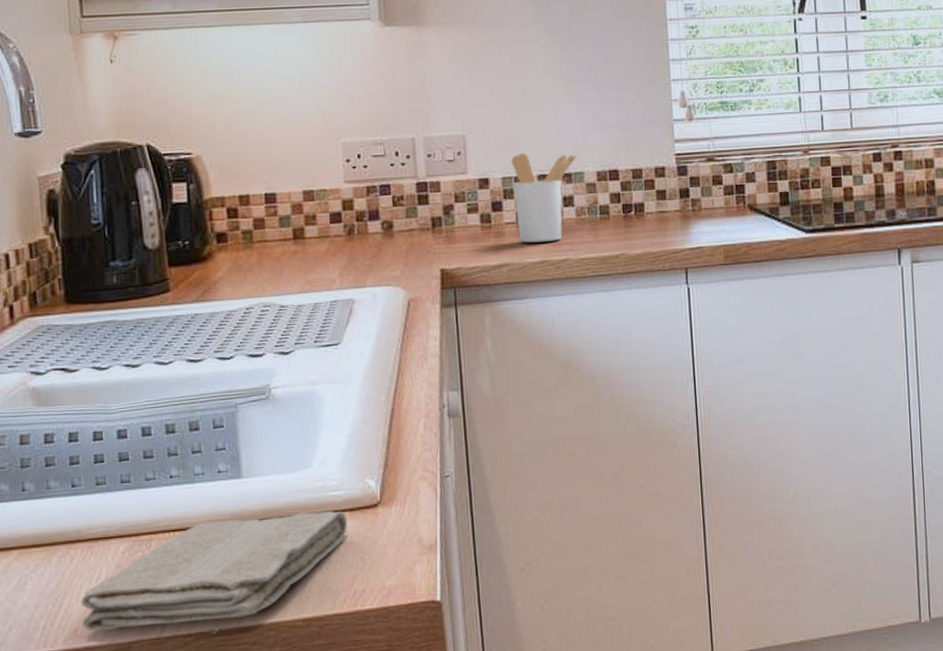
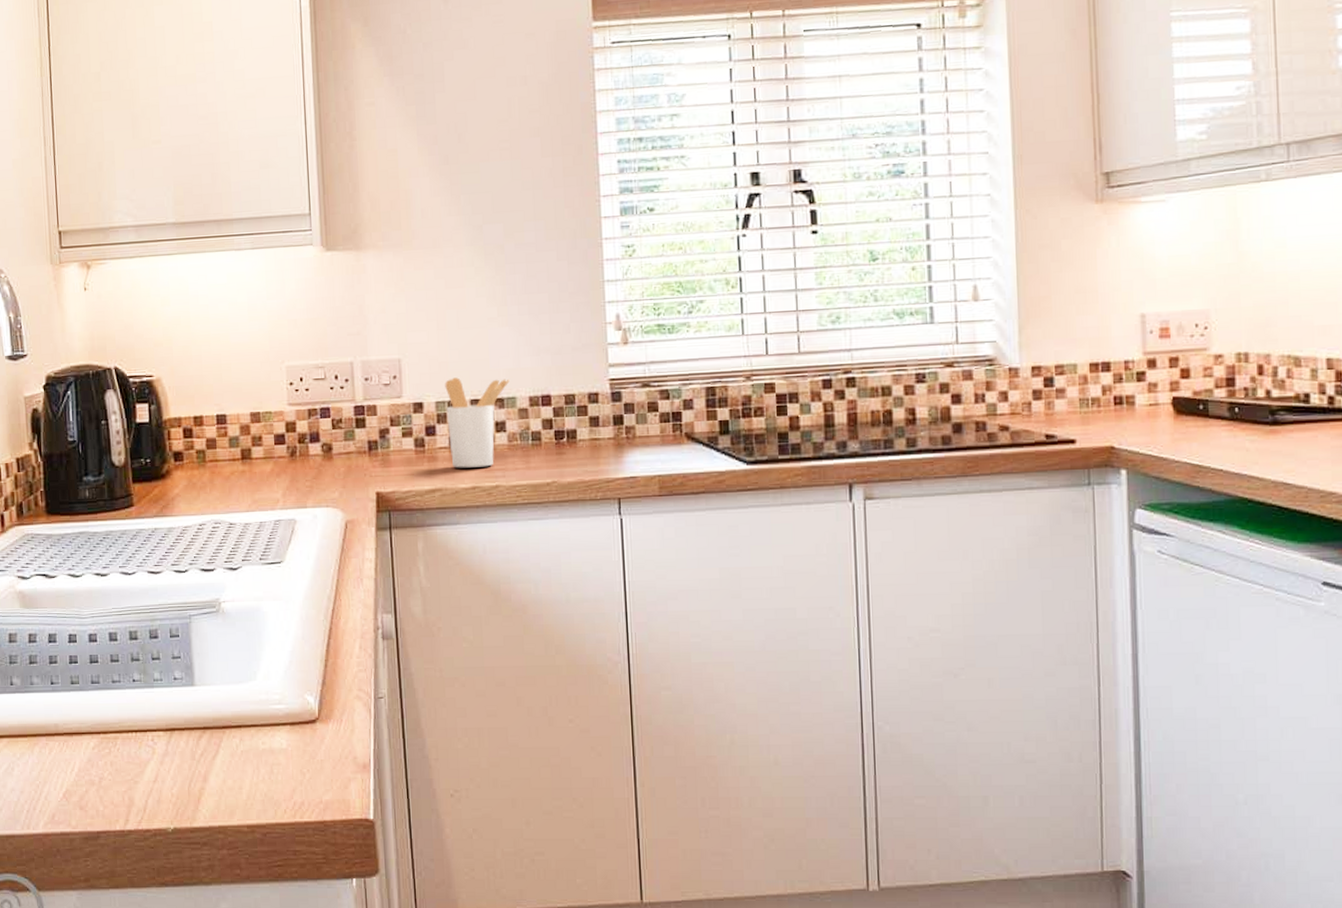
washcloth: present [80,511,348,631] -> none [58,723,289,818]

